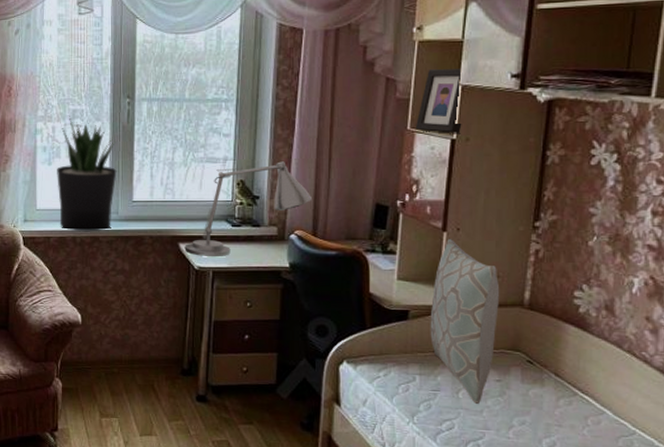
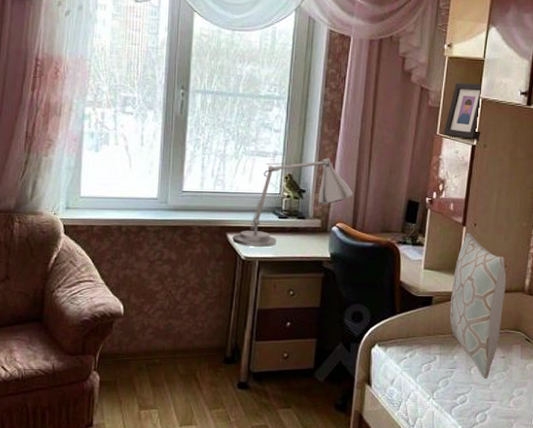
planter: present [57,116,117,232] -> none [104,103,168,221]

